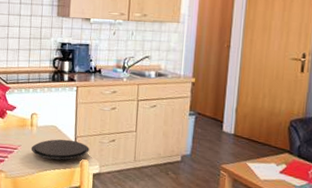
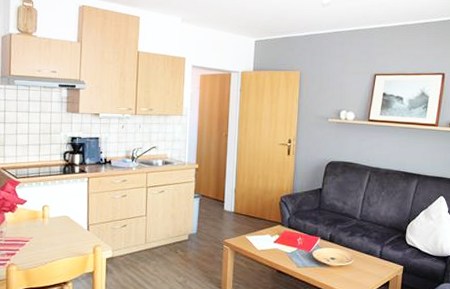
plate: present [31,139,89,160] -> none [43,228,102,248]

